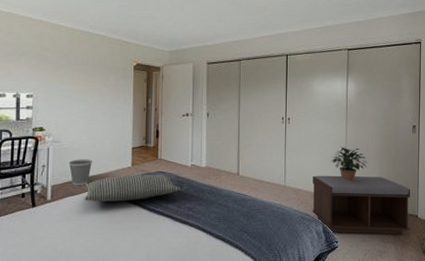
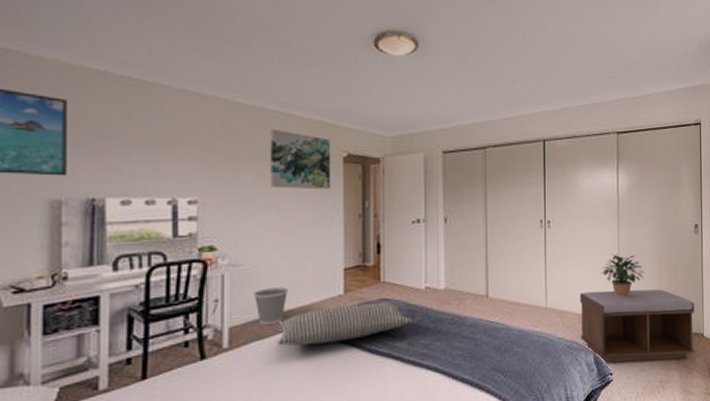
wall art: none [82,44,125,90] -> present [270,129,331,190]

